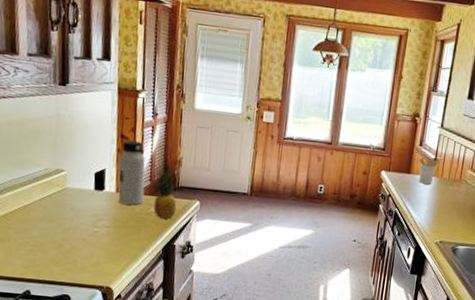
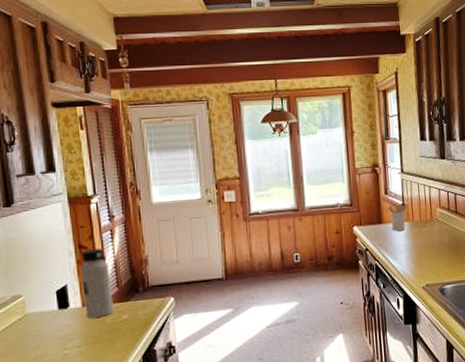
fruit: present [153,169,177,219] -> none [124,270,151,325]

